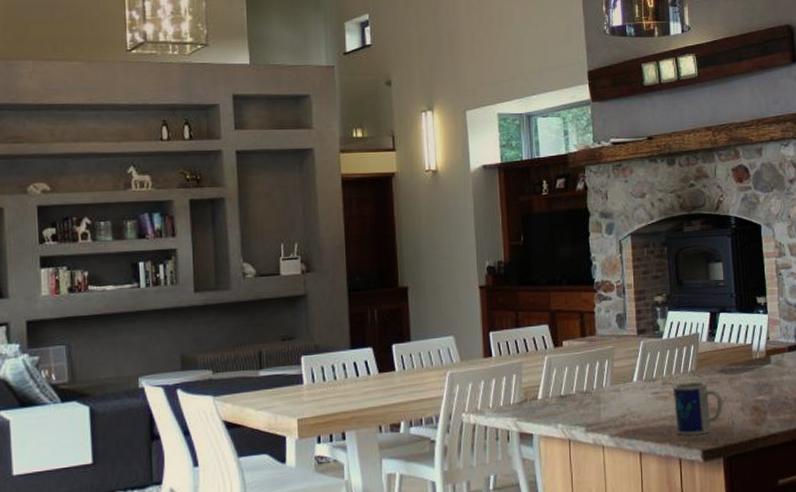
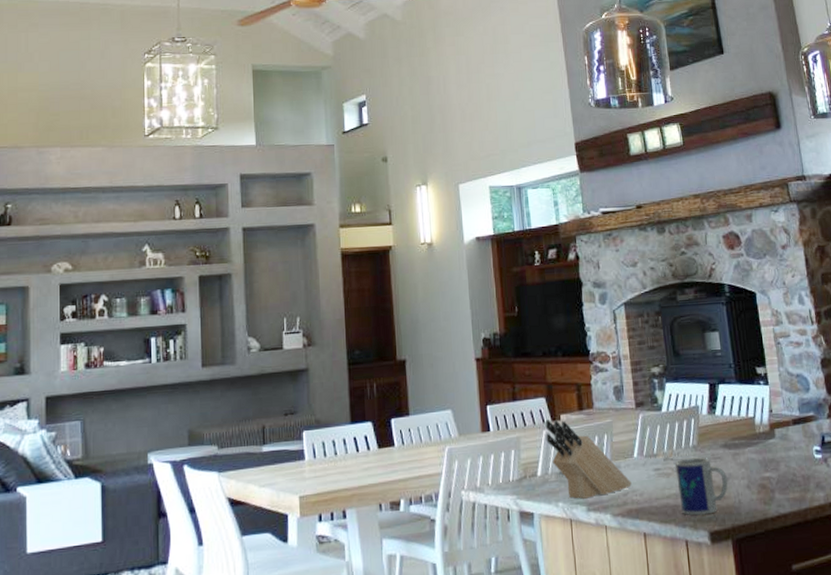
knife block: none [547,345,630,421] -> present [545,419,632,499]

